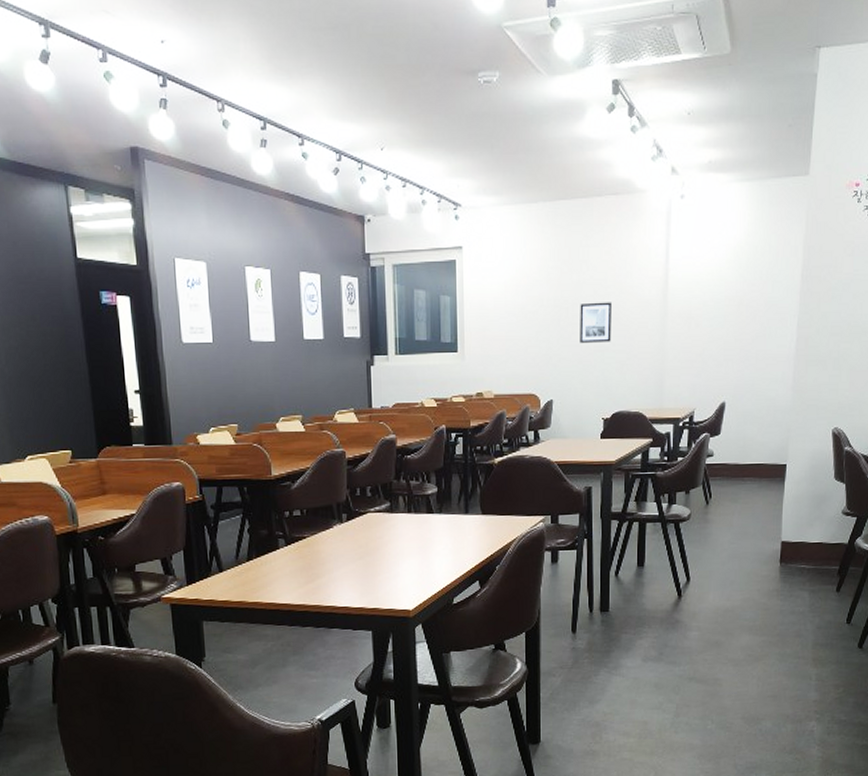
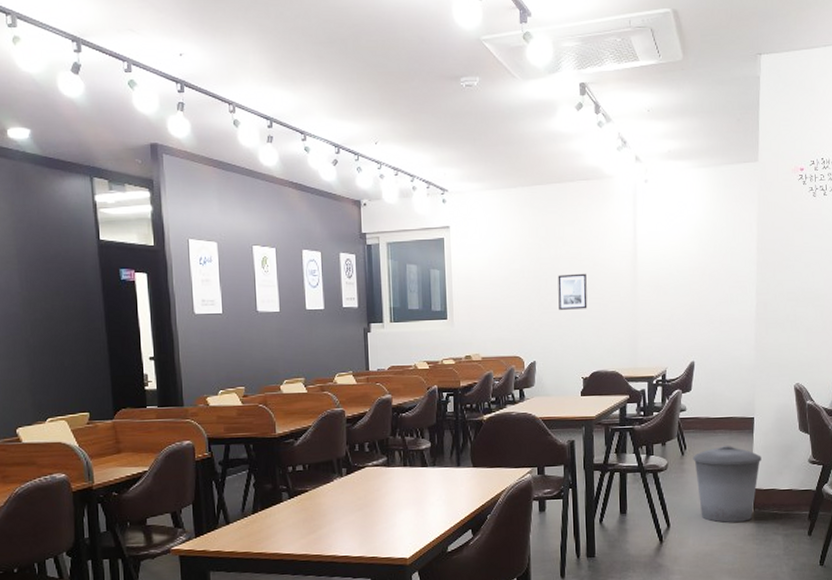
trash can: none [718,494,792,577] -> present [693,445,762,523]

